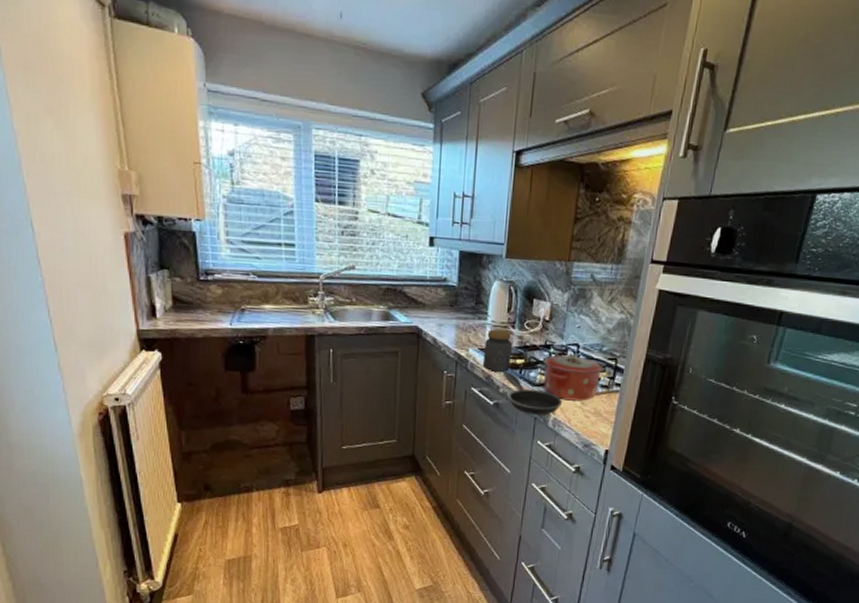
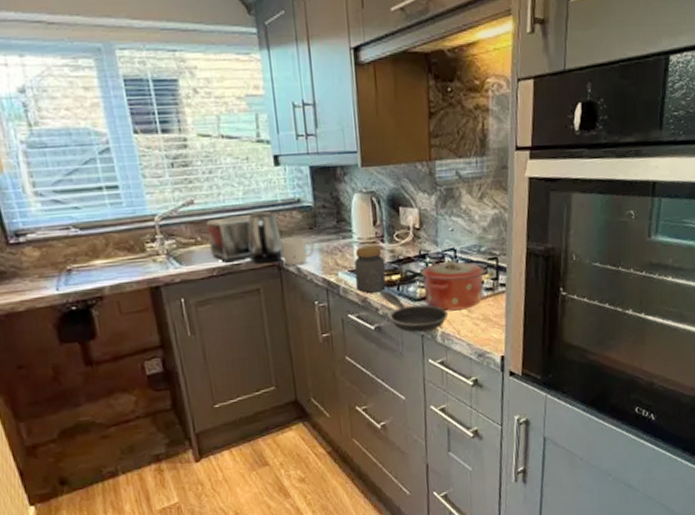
toaster: none [361,284,402,325] -> present [205,215,252,263]
kettle: none [394,284,425,331] -> present [247,211,284,264]
mug: none [422,311,452,337] -> present [281,237,314,266]

